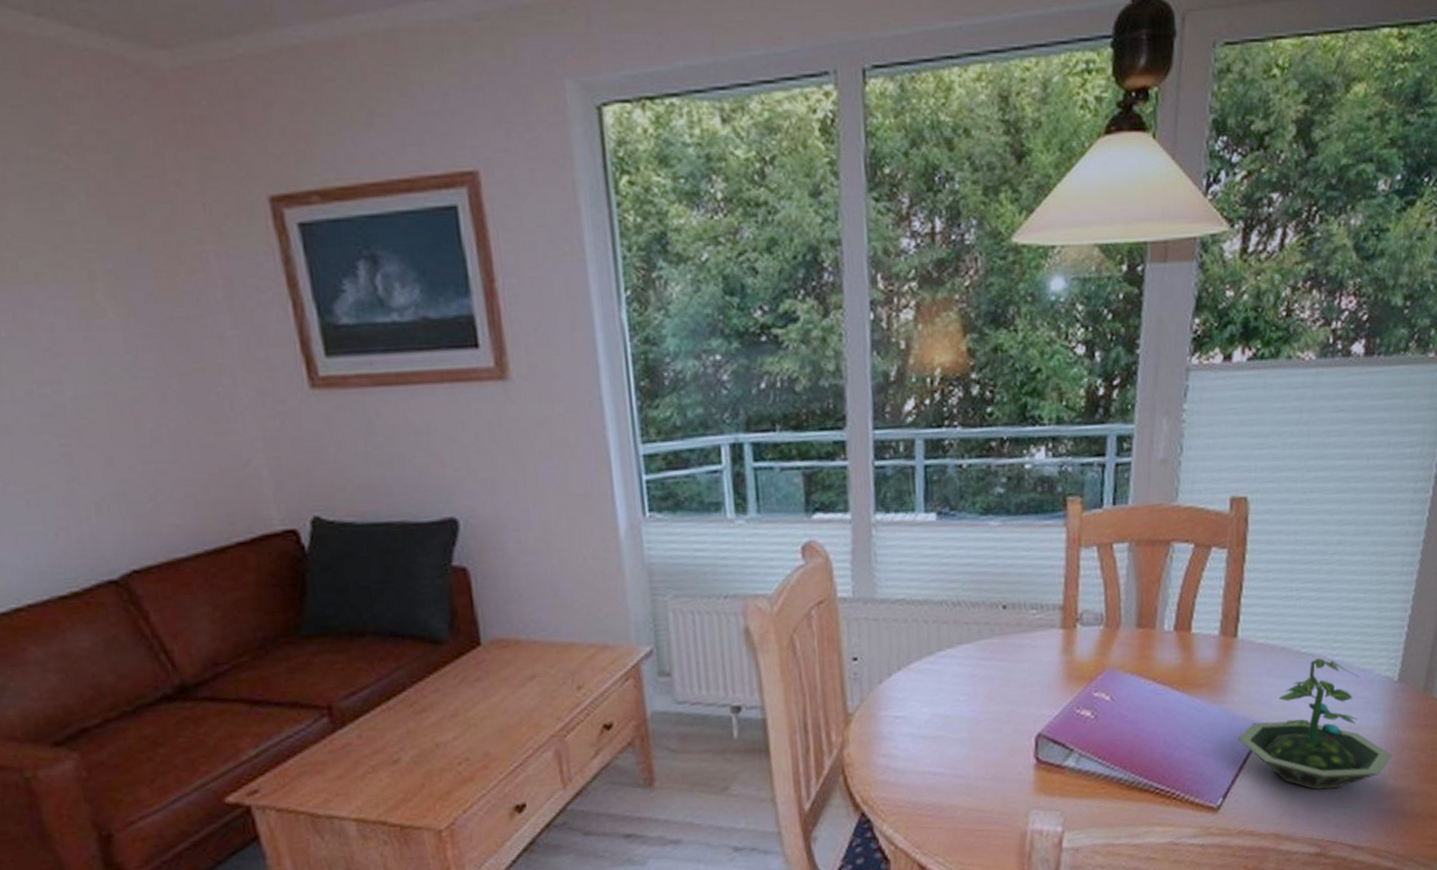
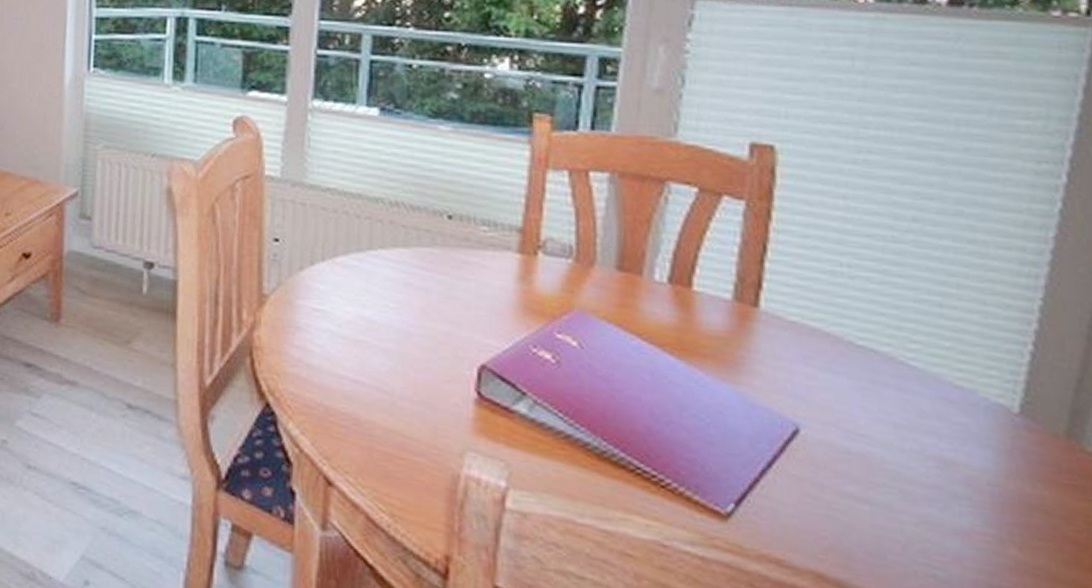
terrarium: present [1238,658,1392,790] -> none [758,357,1014,539]

